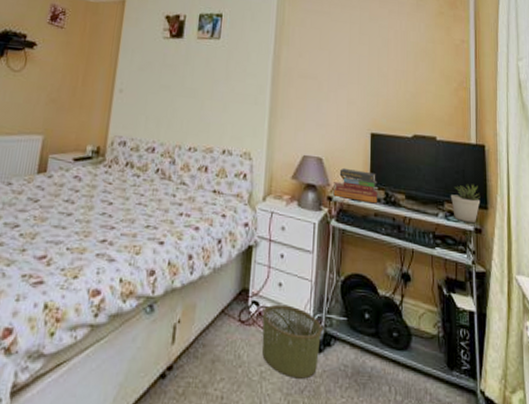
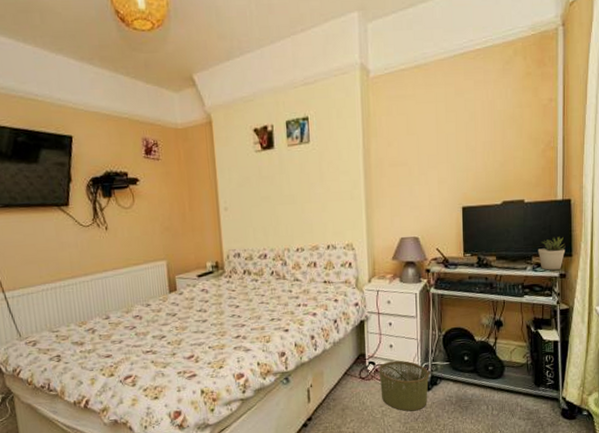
books: present [333,167,378,204] -> none [430,242,472,269]

